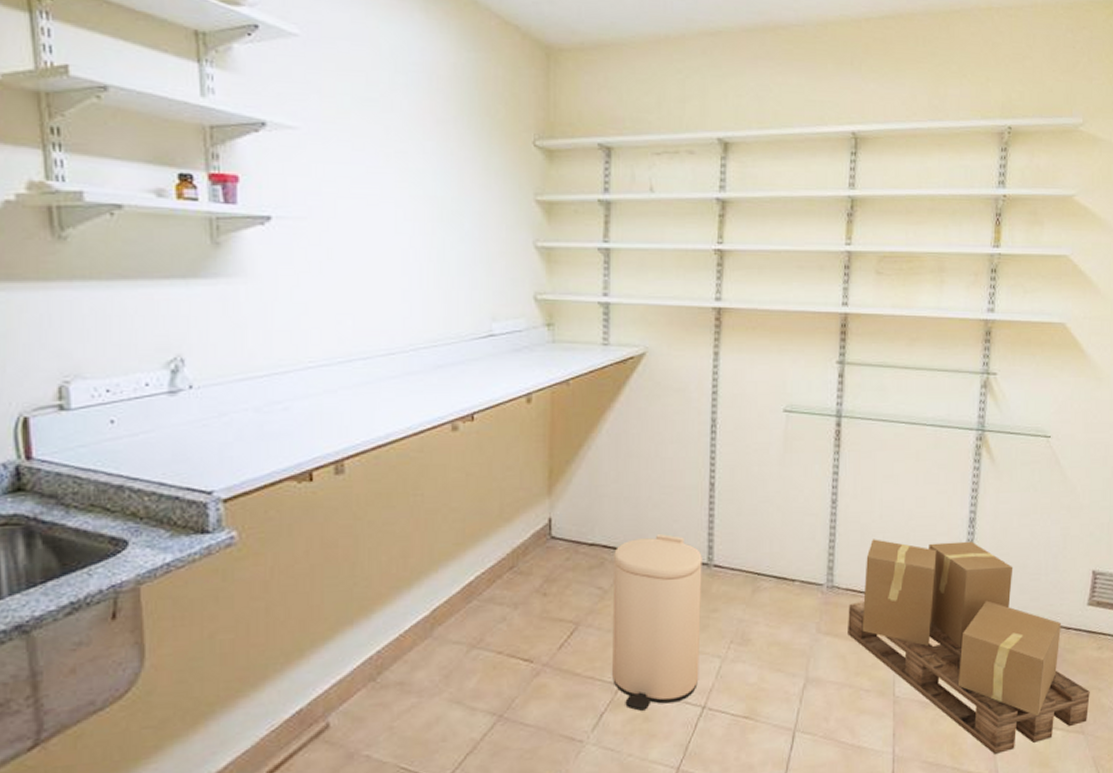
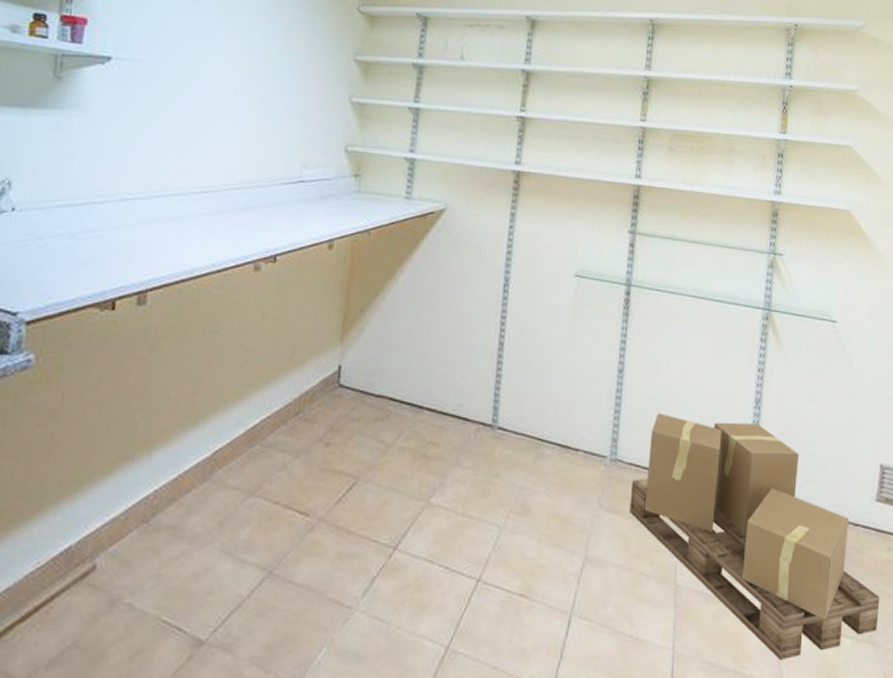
pedal bin: present [612,533,702,711] -> none [388,389,487,578]

